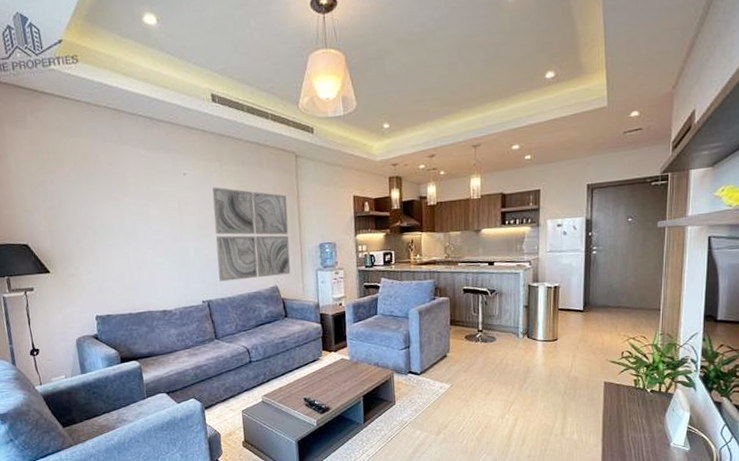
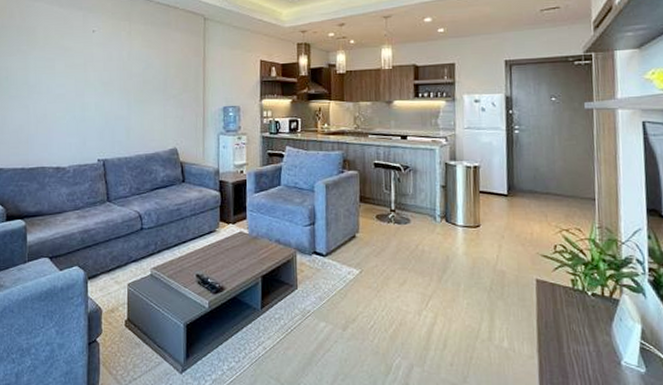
wall art: present [212,187,291,282] -> none [117,45,193,141]

